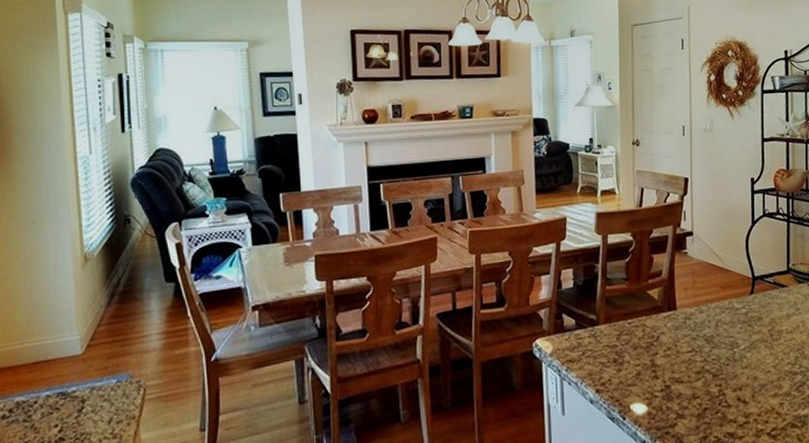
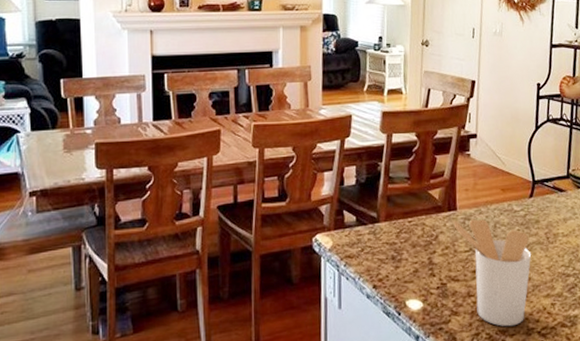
utensil holder: none [674,318,756,429] -> present [453,219,532,327]

